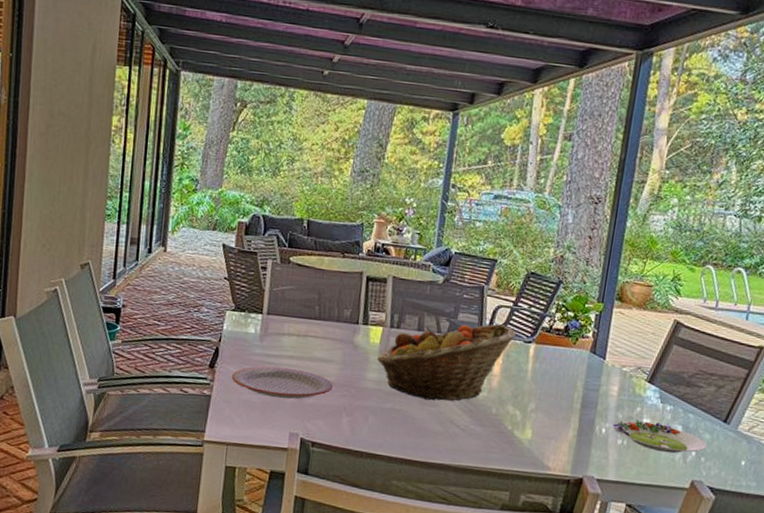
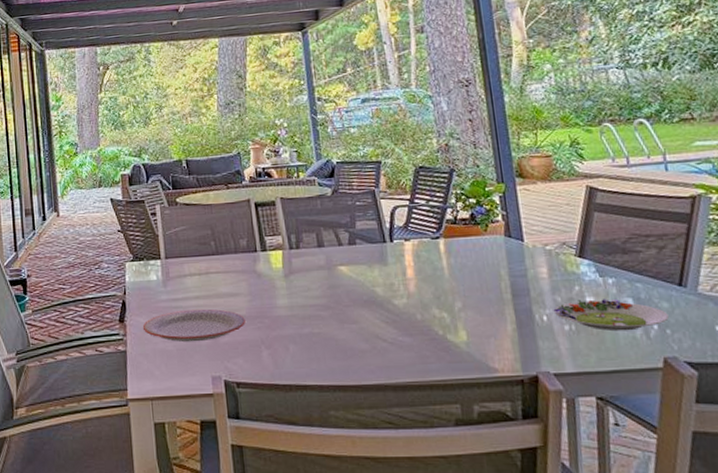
fruit basket: present [376,324,516,401] -> none [283,225,421,318]

